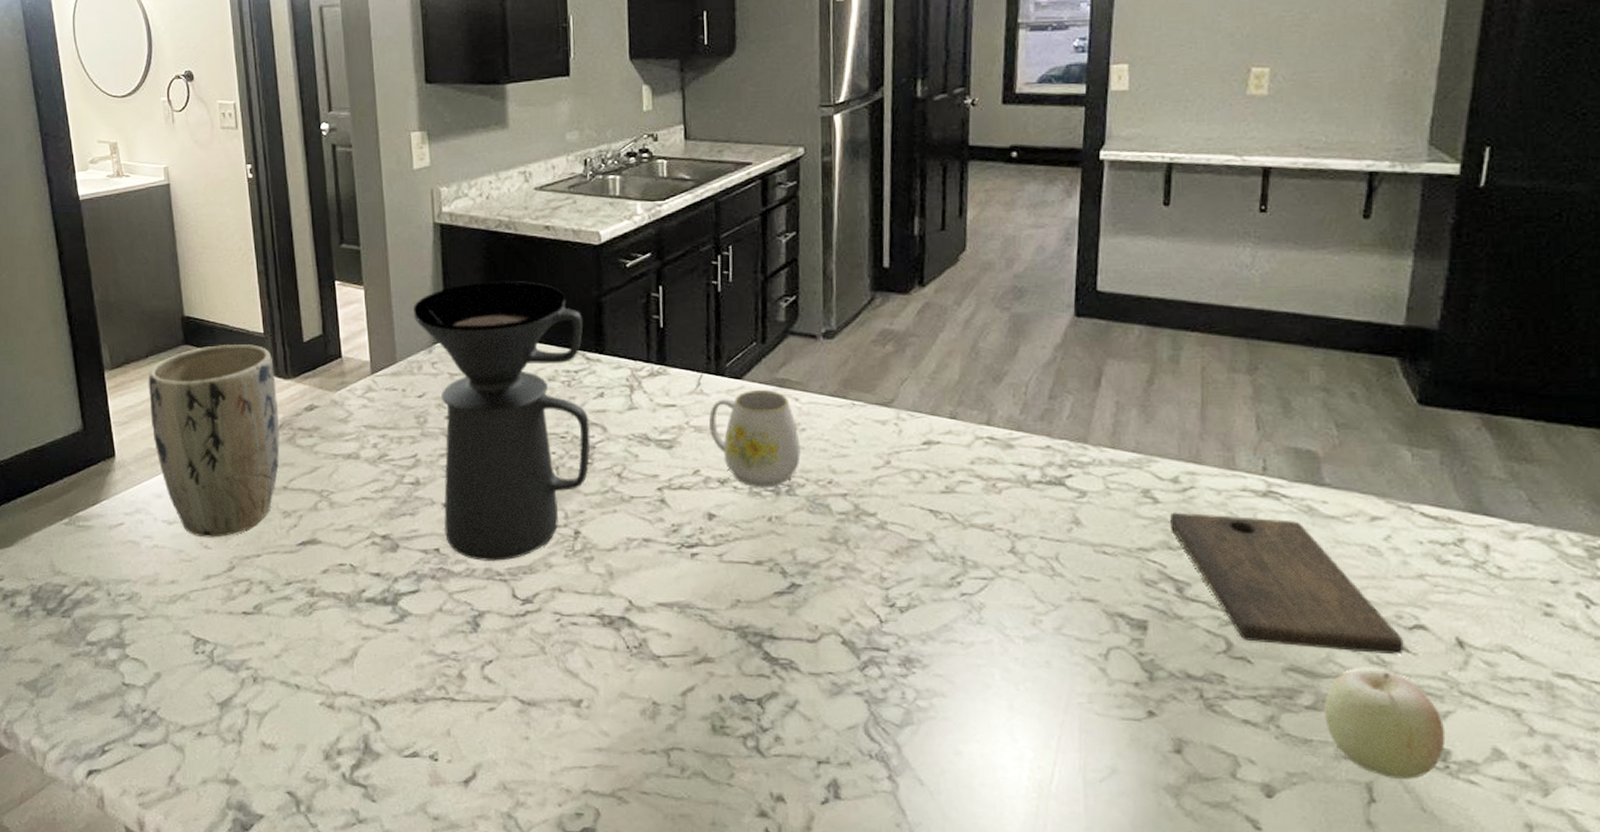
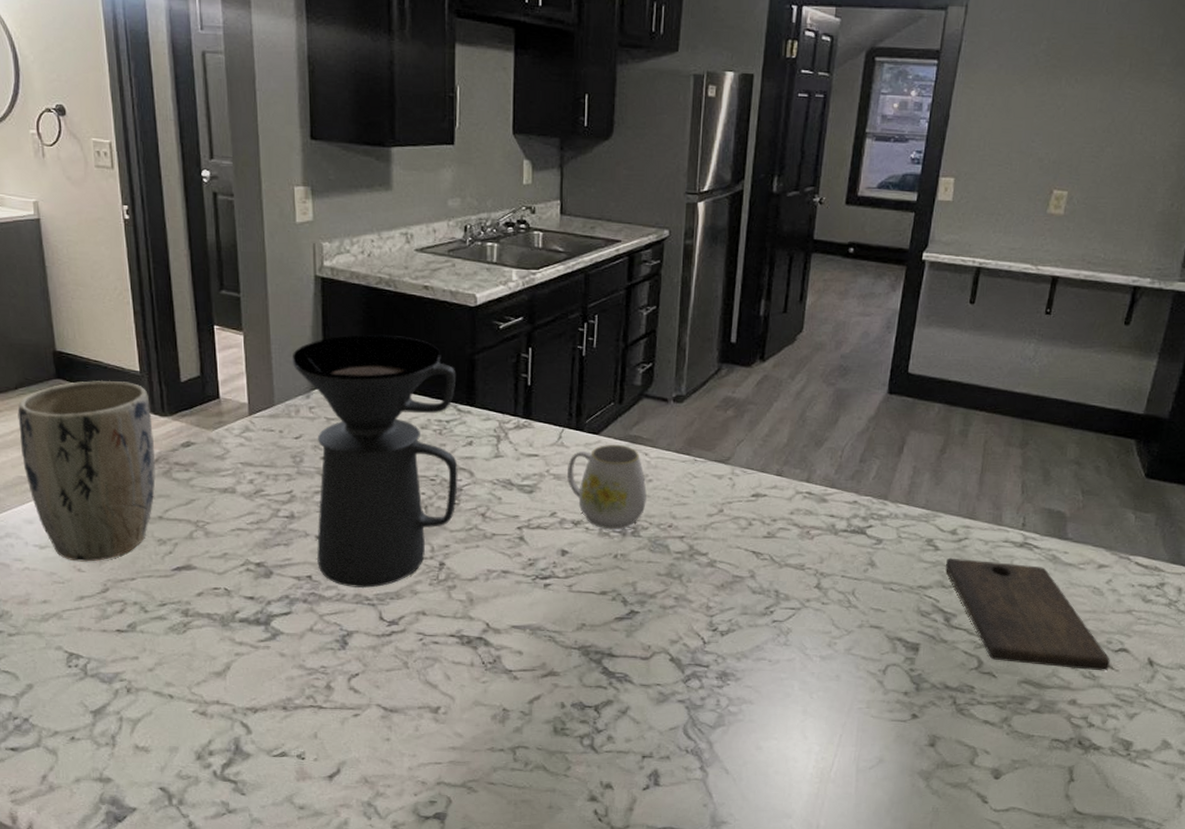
fruit: present [1324,667,1446,779] -> none [1045,681,1131,764]

